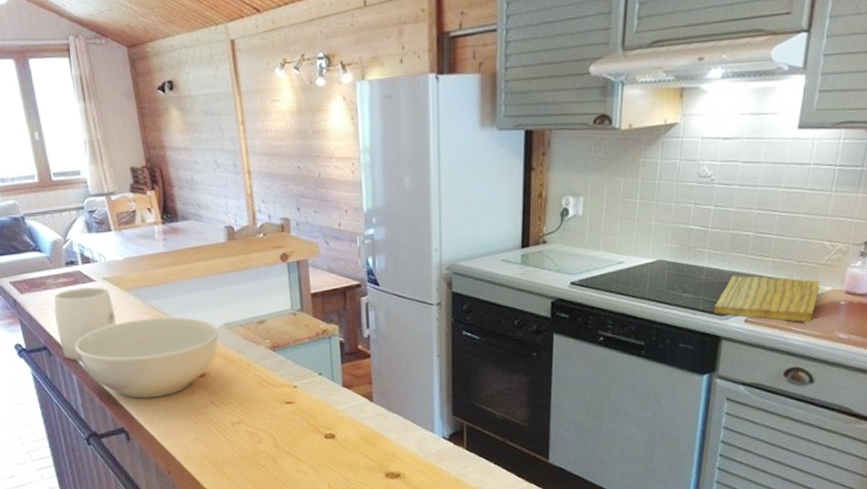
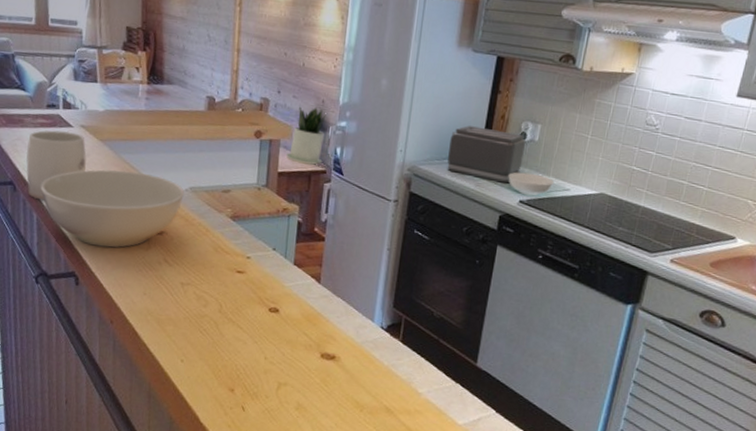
planter: none [316,219,356,281] -> present [285,105,326,165]
toaster: none [487,210,570,267] -> present [447,125,527,183]
bowl: none [555,251,606,276] -> present [508,172,555,197]
cutting board: present [714,275,820,323] -> none [644,217,740,272]

